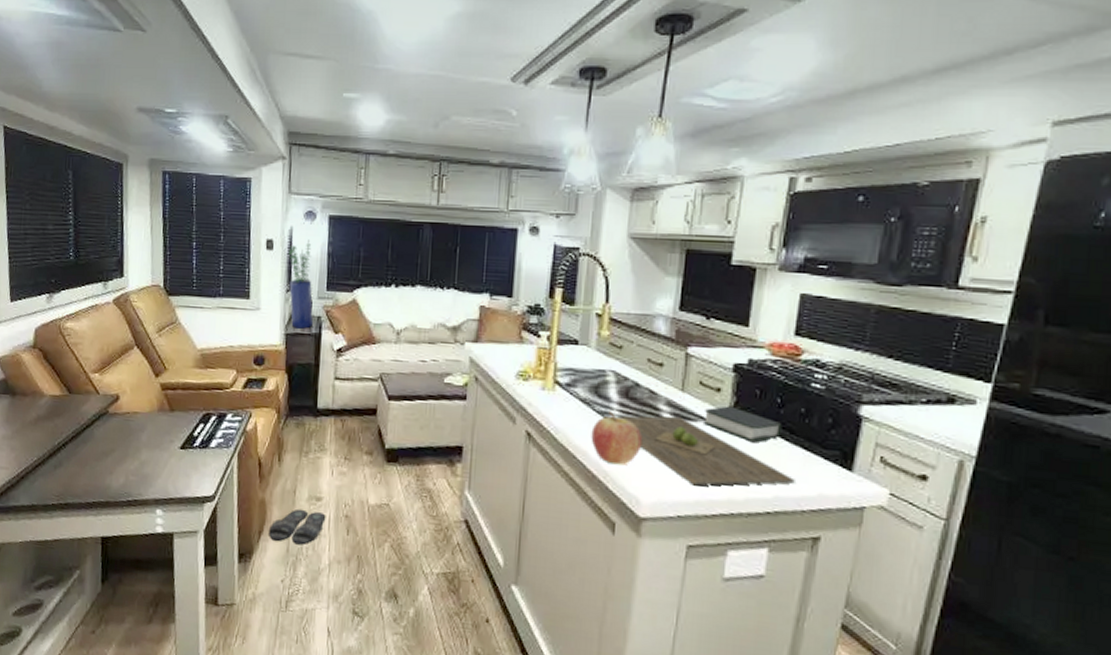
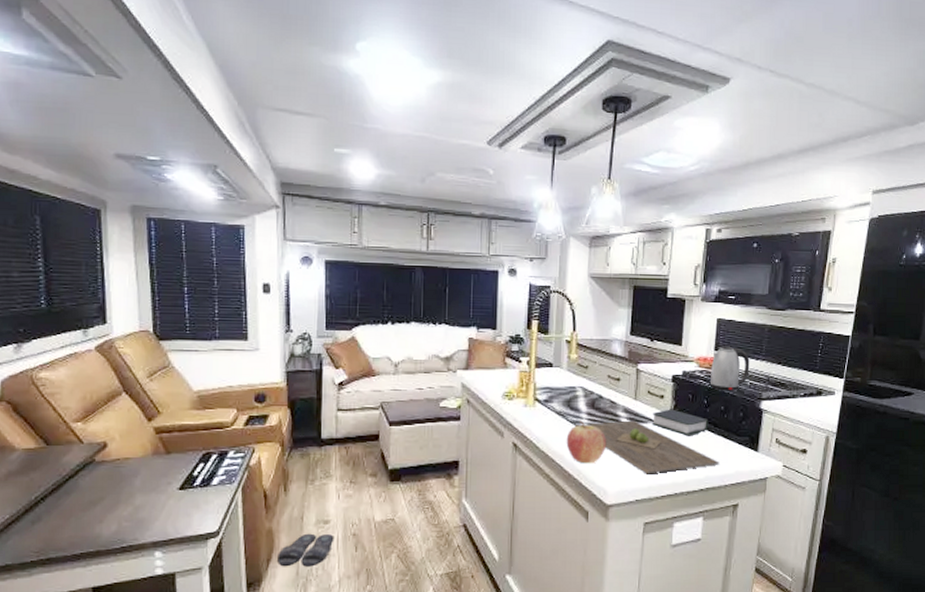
vase: present [288,239,314,329] -> none [286,283,315,366]
kettle: none [785,331,846,390] -> present [709,347,750,391]

